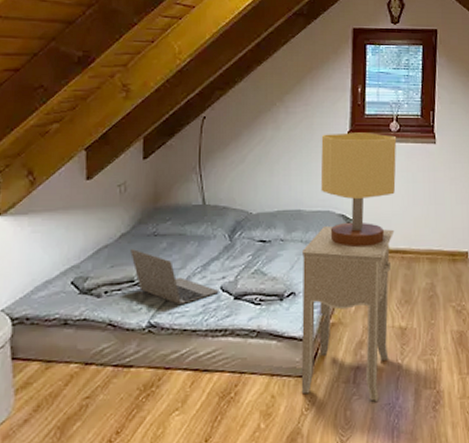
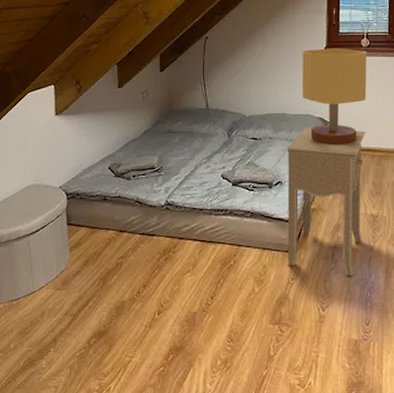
laptop: present [130,249,219,304] -> none [152,143,220,188]

